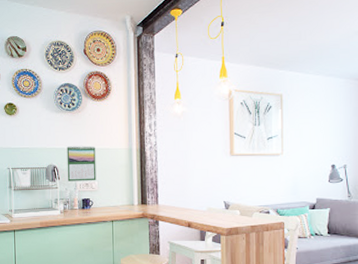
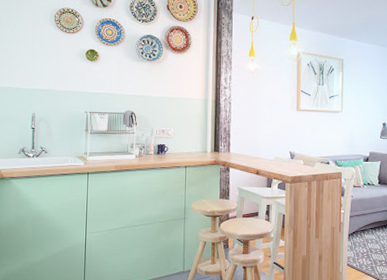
calendar: present [66,146,96,181] -> none [144,94,174,128]

